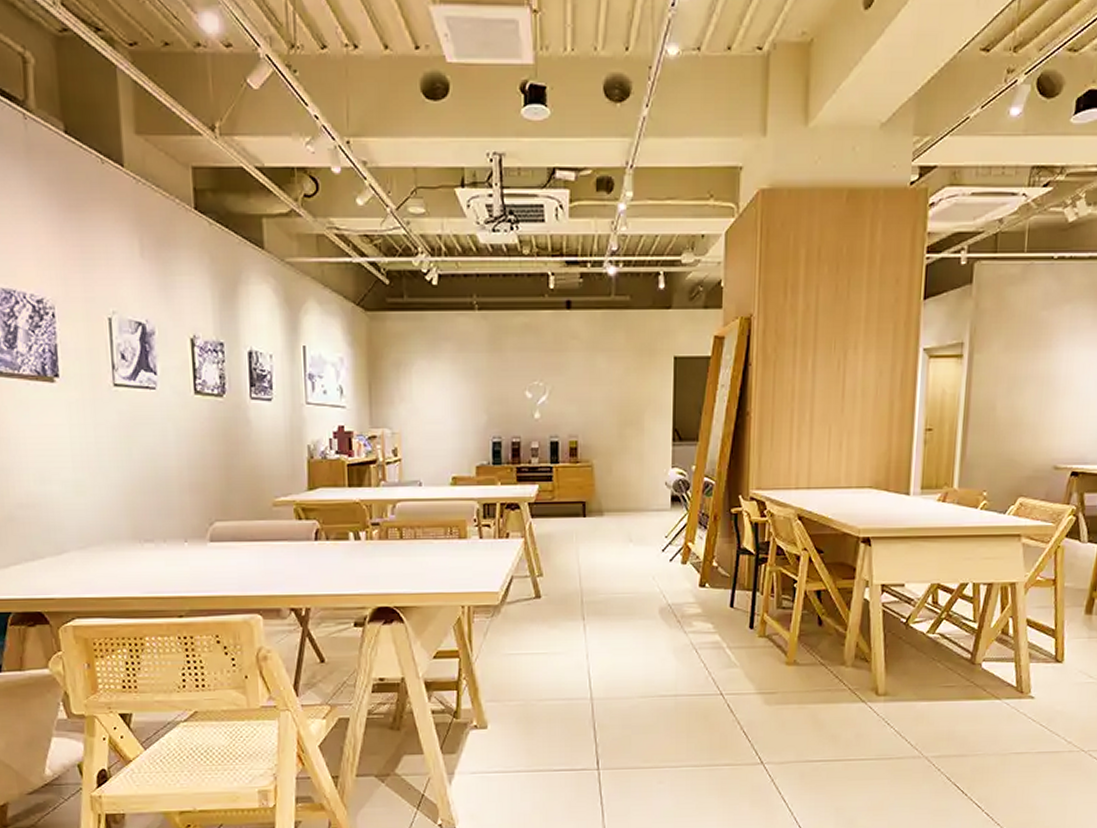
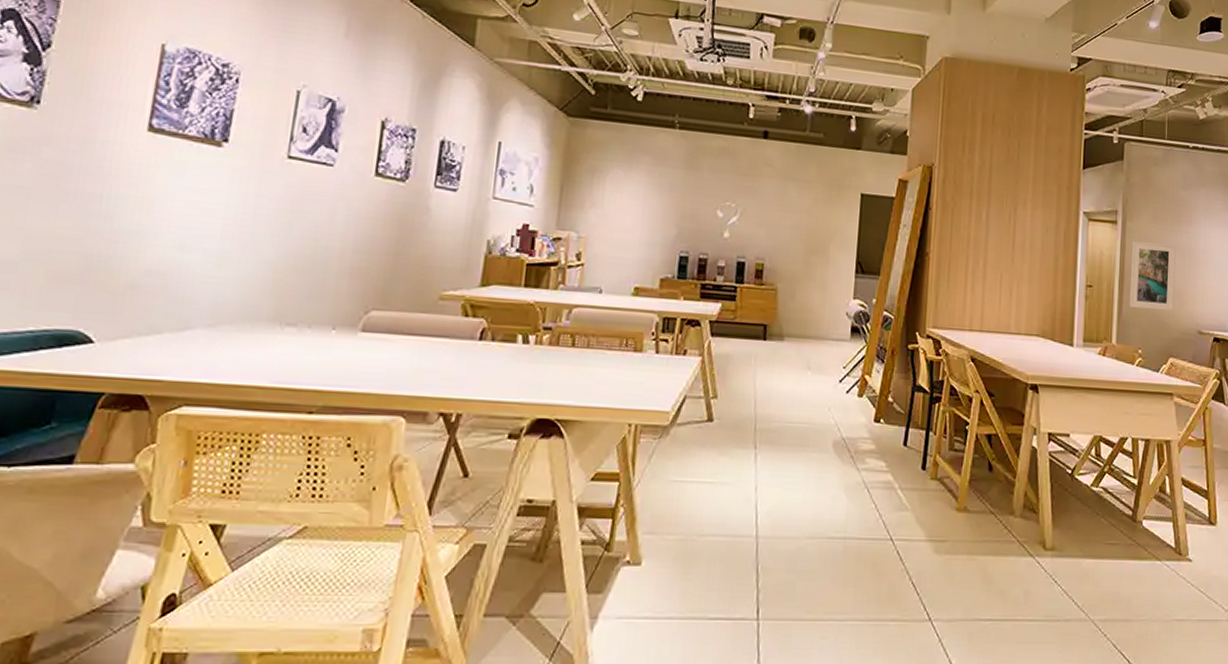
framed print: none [974,373,1032,448] -> present [1129,241,1176,311]

